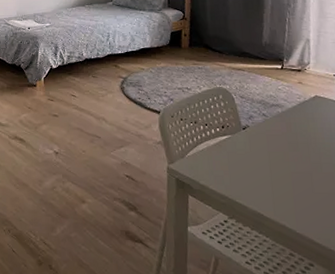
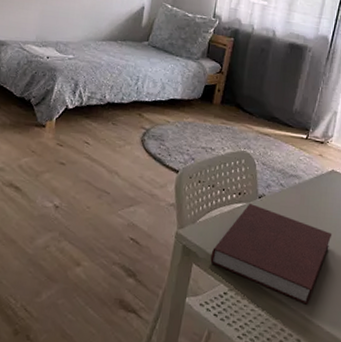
notebook: none [204,135,328,229] -> present [210,204,333,305]

